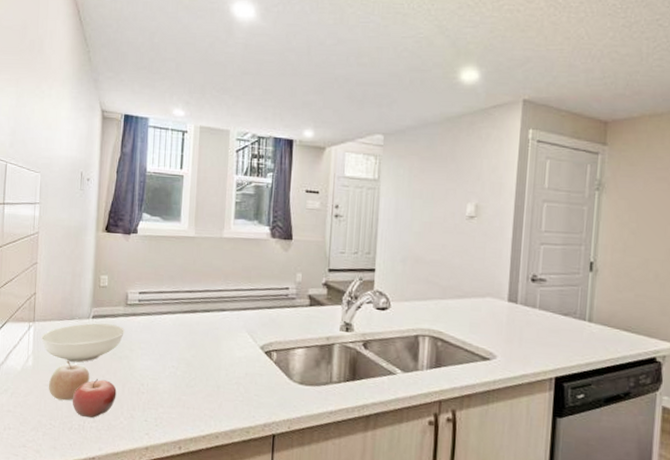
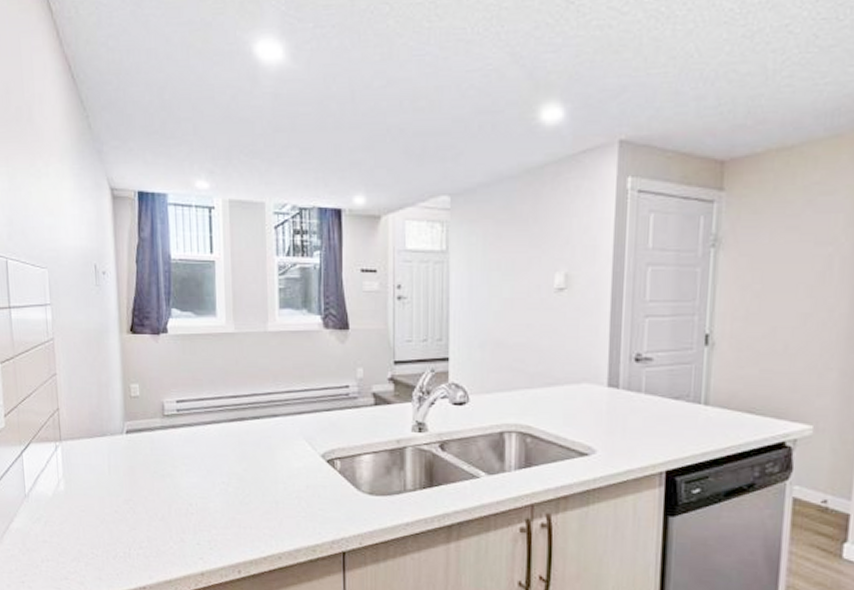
bowl: present [40,323,125,363] -> none [70,438,164,484]
fruit: present [48,360,90,401] -> none [85,482,131,527]
fruit: present [72,379,117,418] -> none [113,501,163,545]

